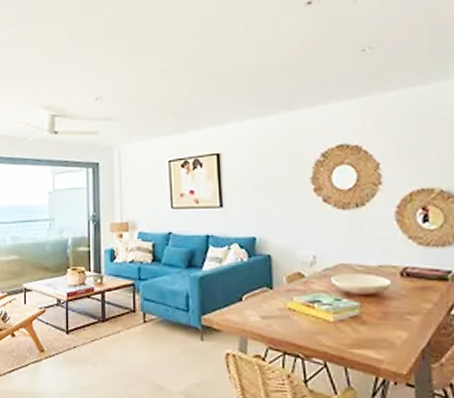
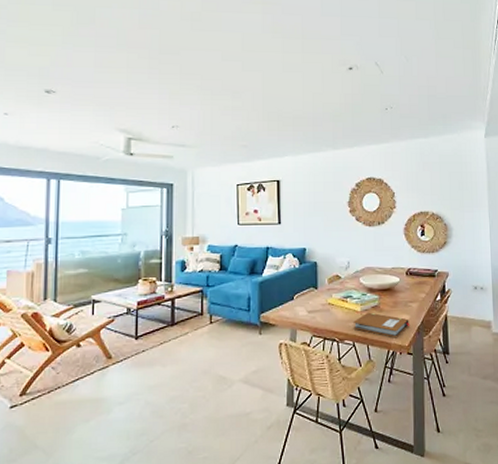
notebook: none [323,323,410,362] -> present [353,312,411,338]

